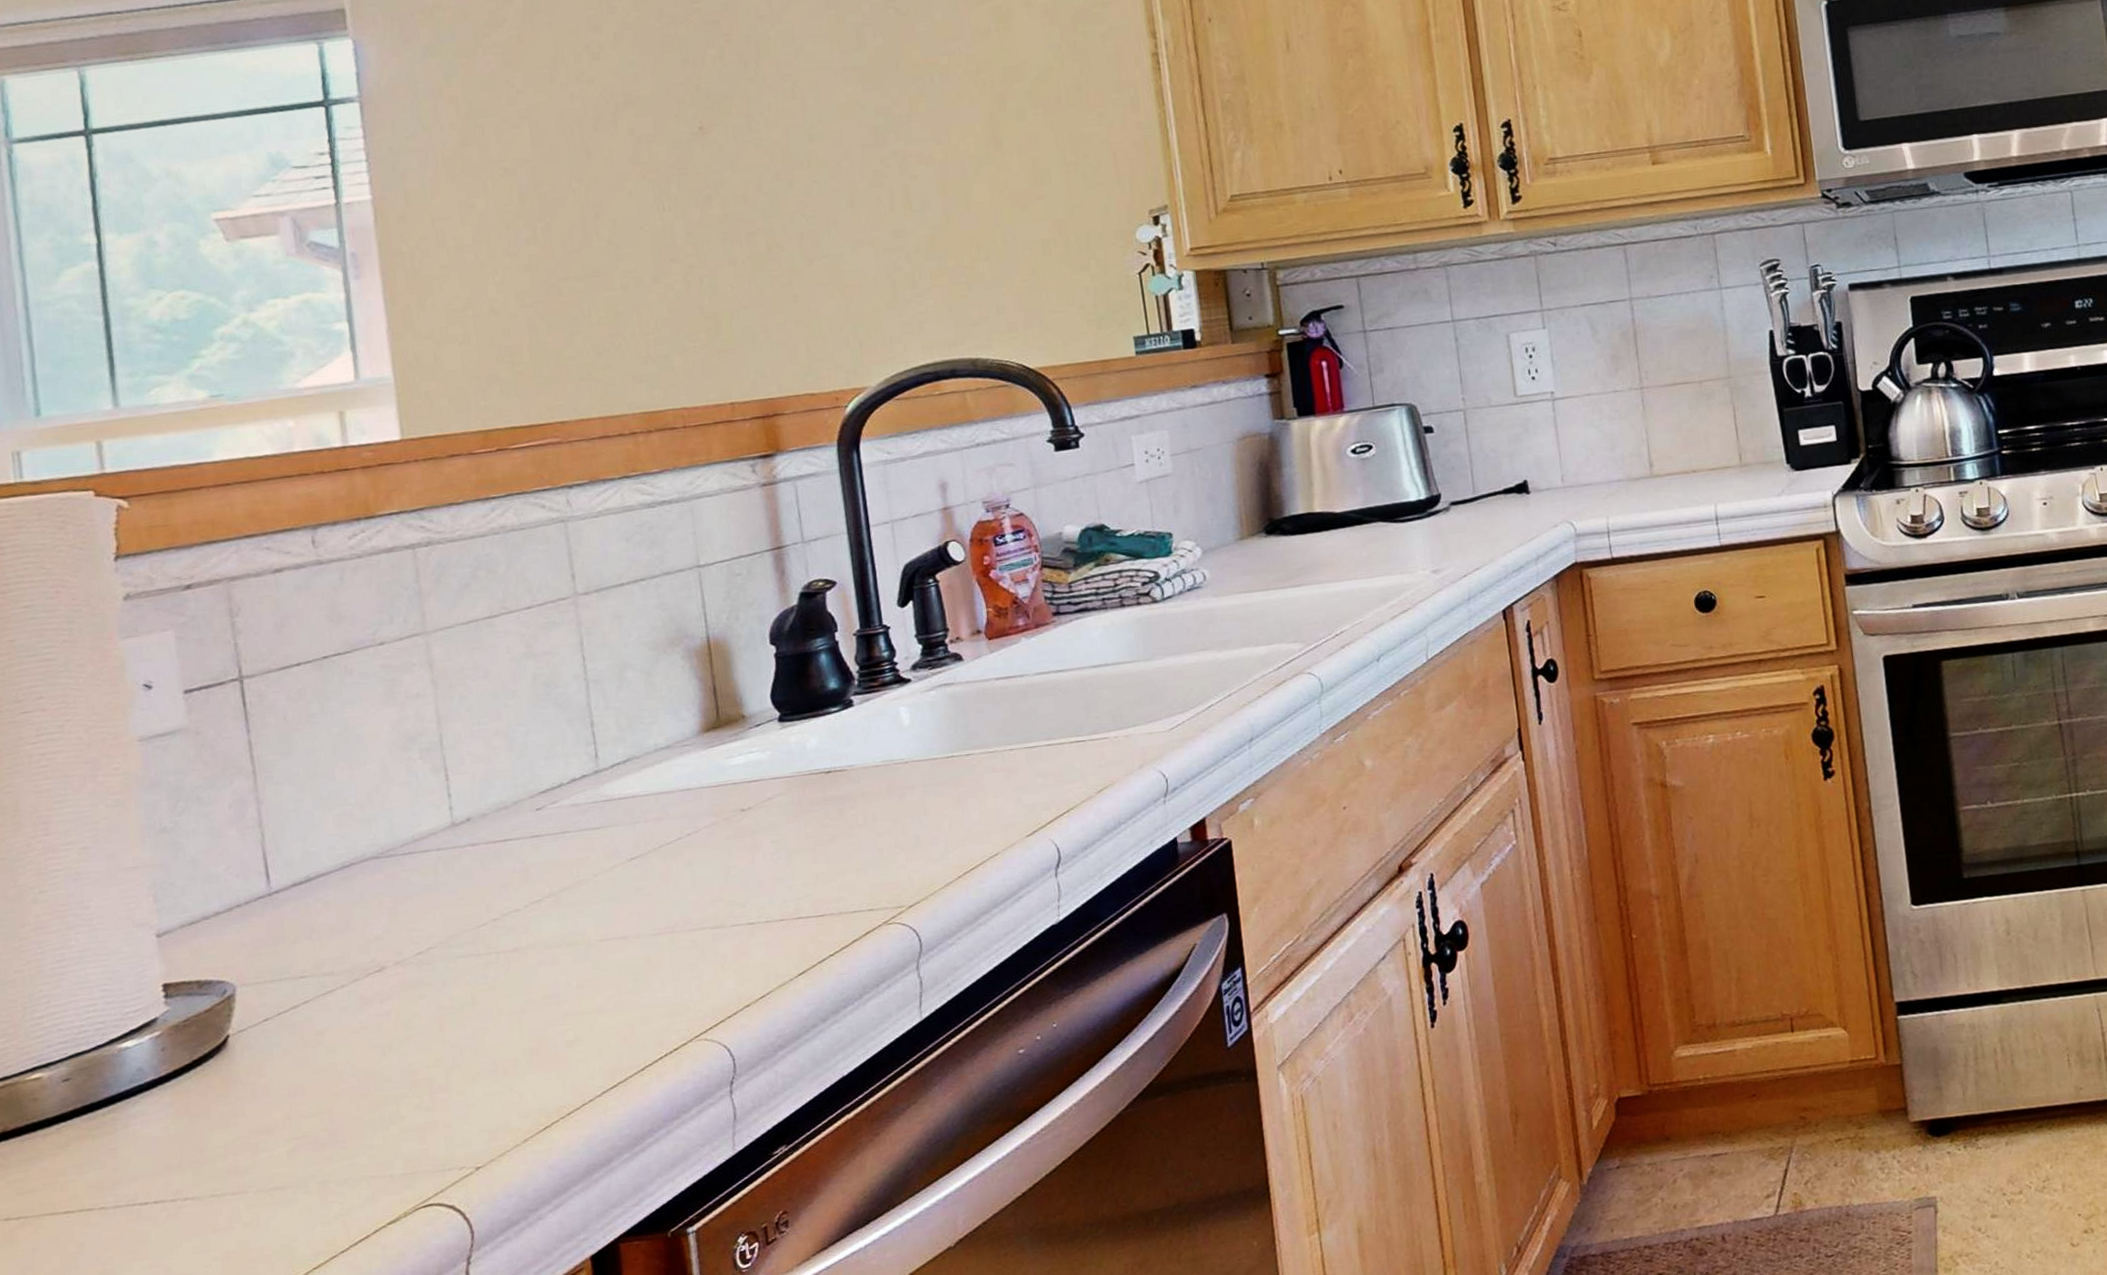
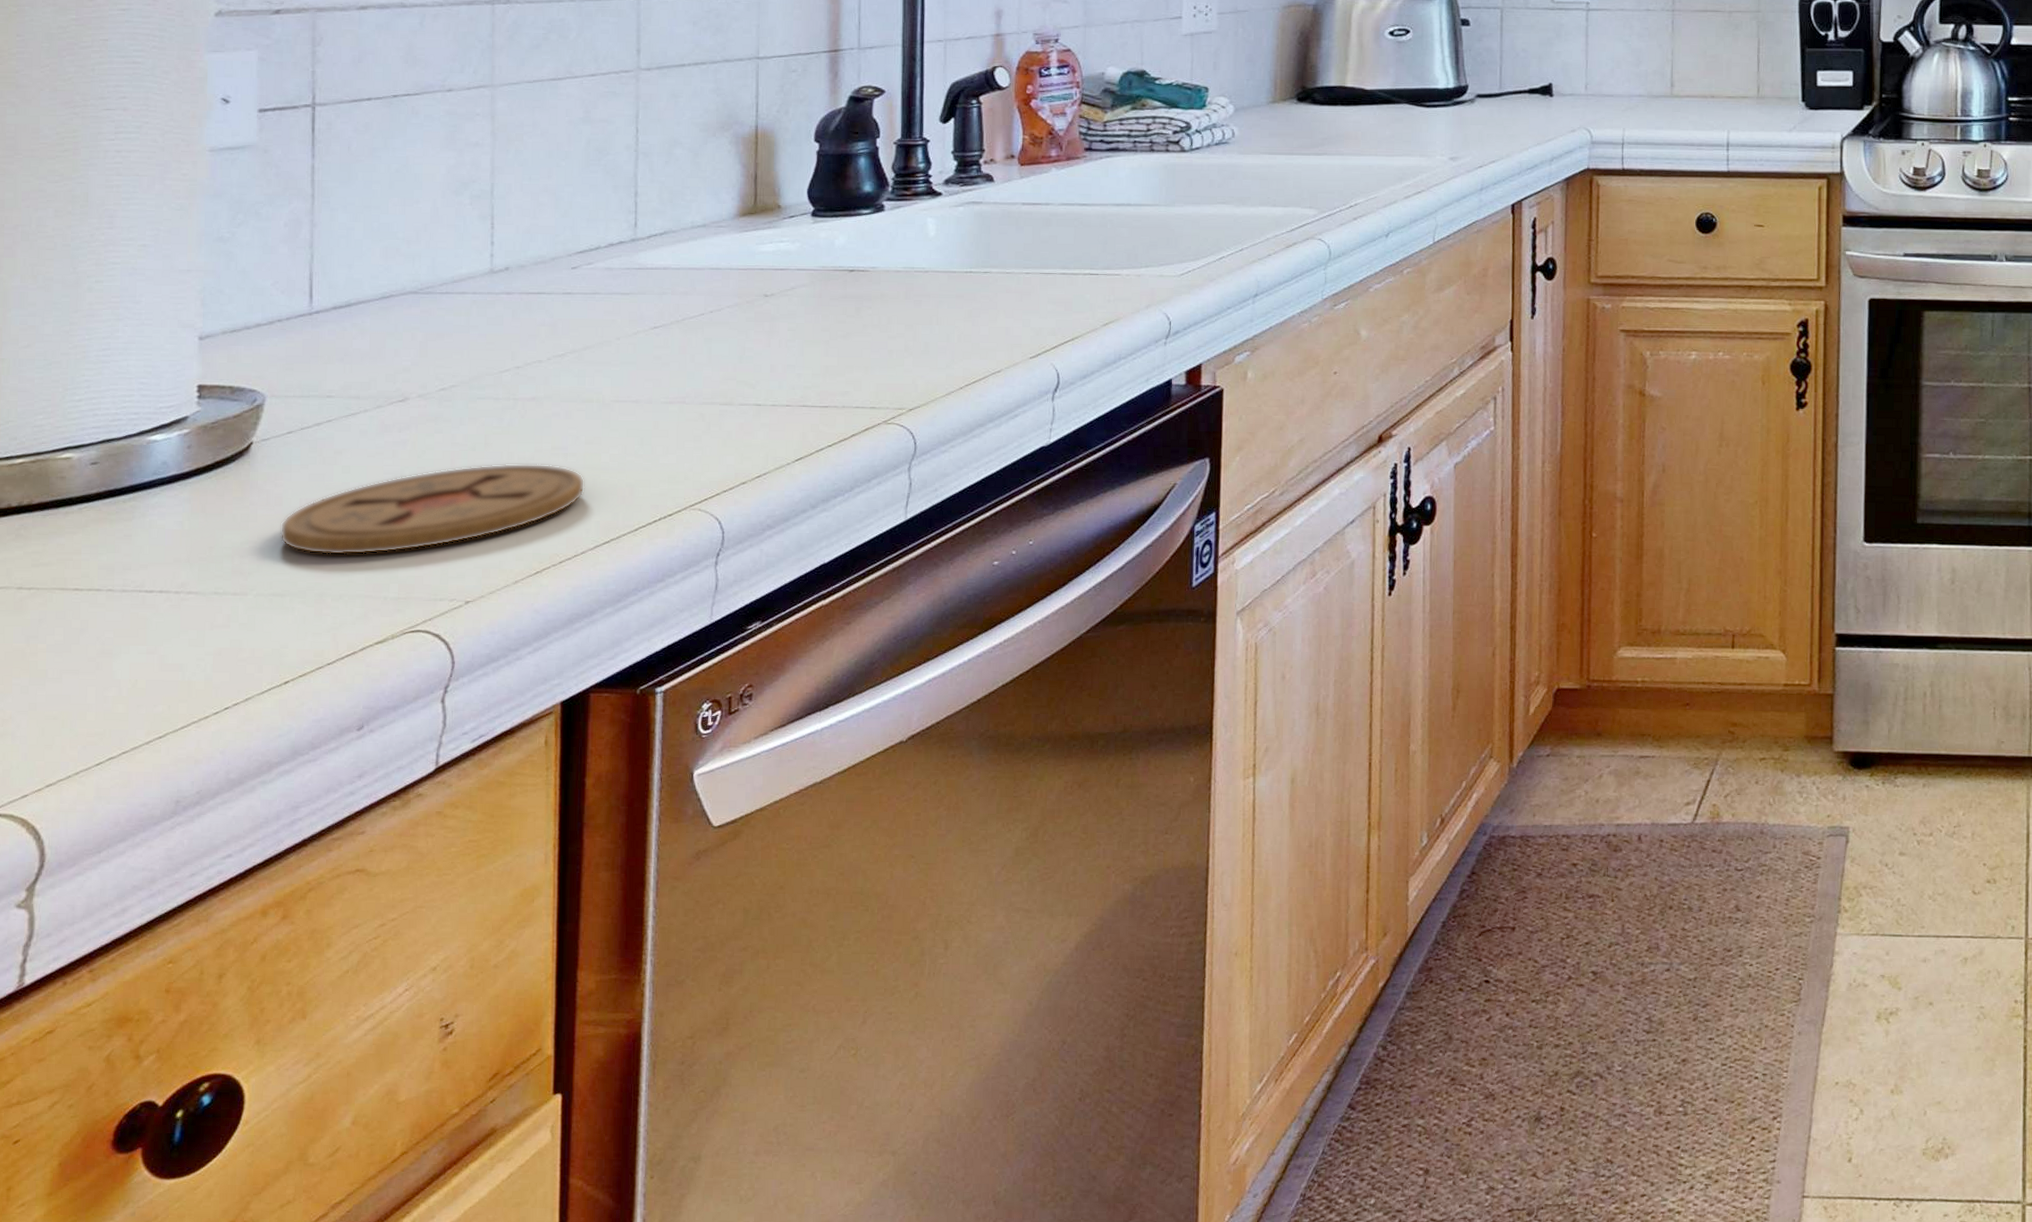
coaster: none [270,1014,584,1142] -> present [280,463,585,556]

